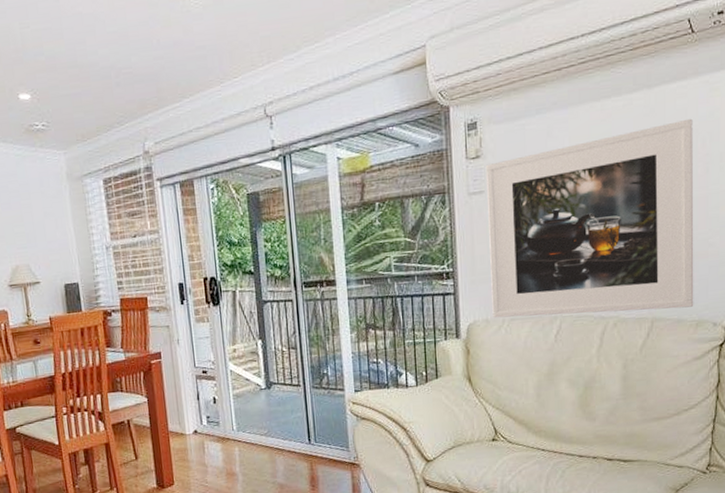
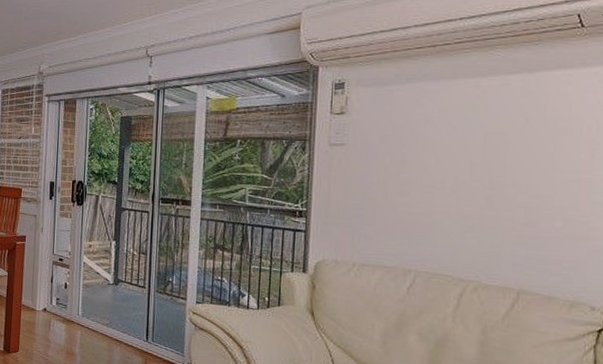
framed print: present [485,118,694,318] -> none [343,105,578,286]

